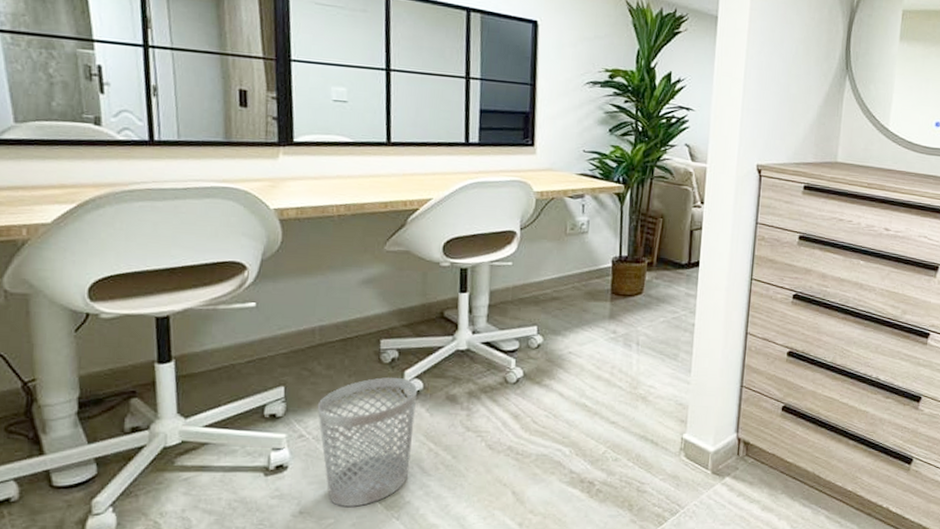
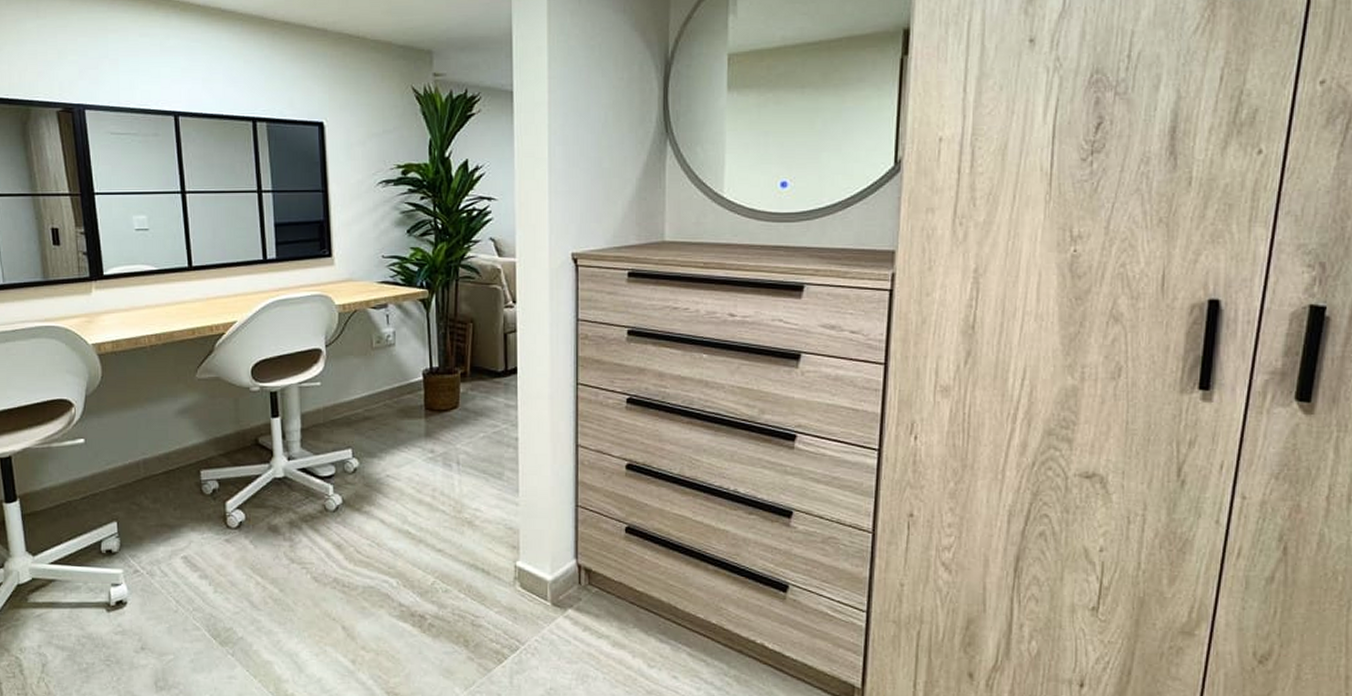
wastebasket: present [317,377,418,507] -> none [148,509,241,643]

